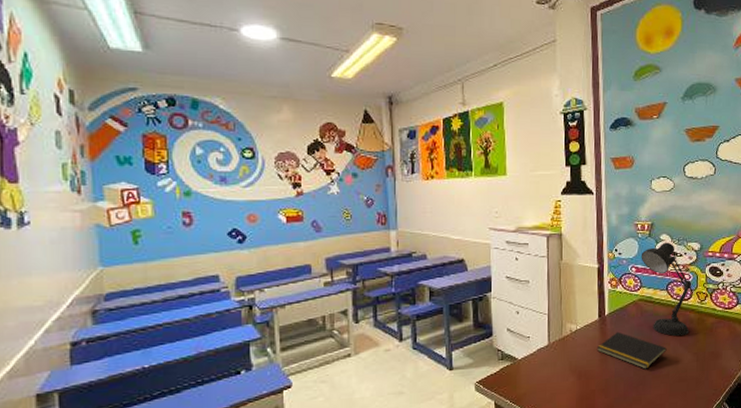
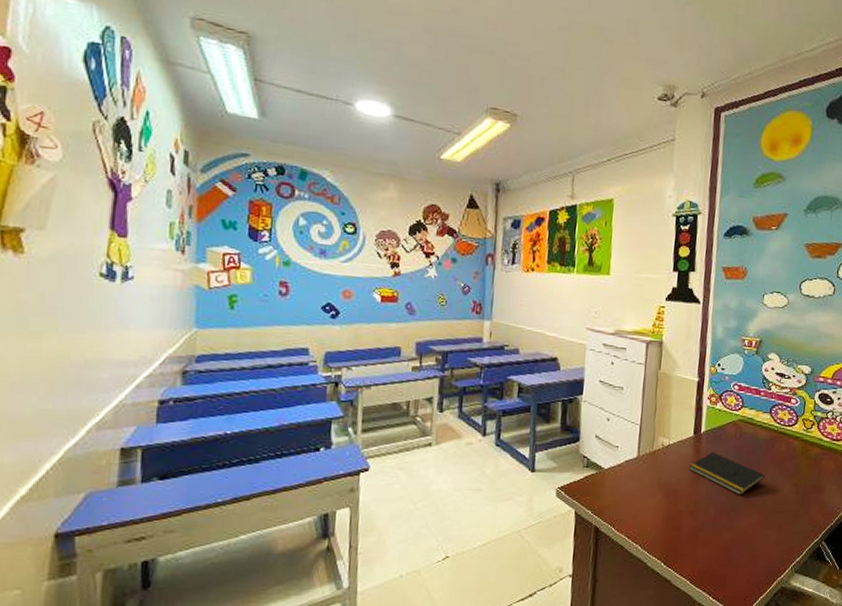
desk lamp: present [641,242,692,337] -> none [745,361,799,465]

